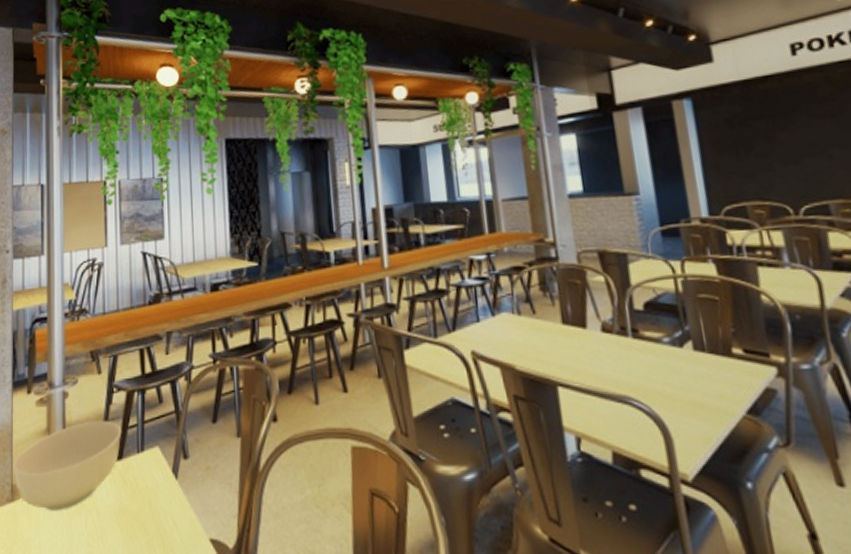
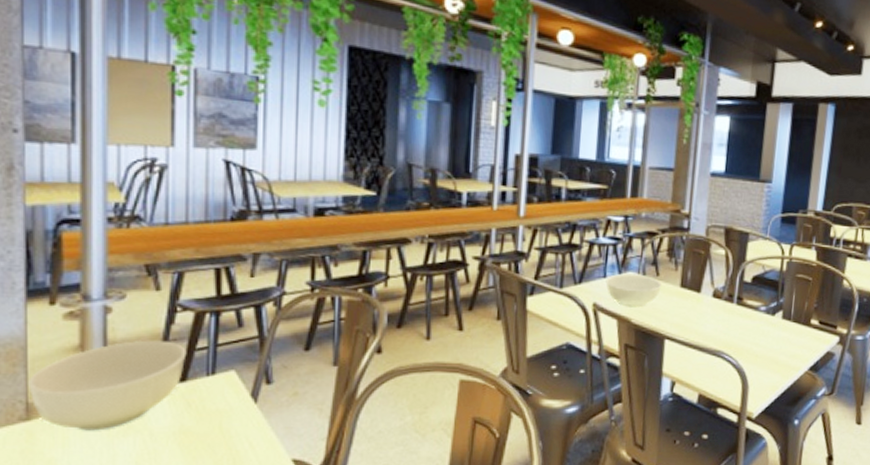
bowl: none [480,315,541,353] -> present [606,274,662,308]

